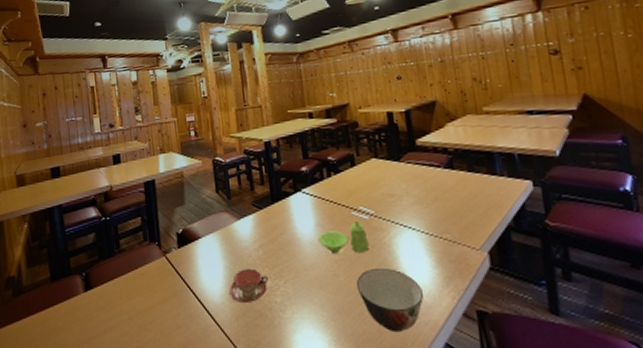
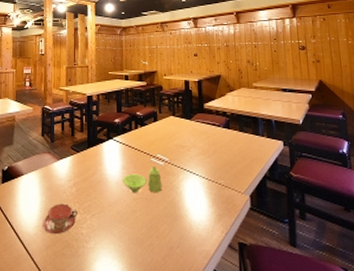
soup bowl: present [356,267,424,333] -> none [149,205,201,261]

